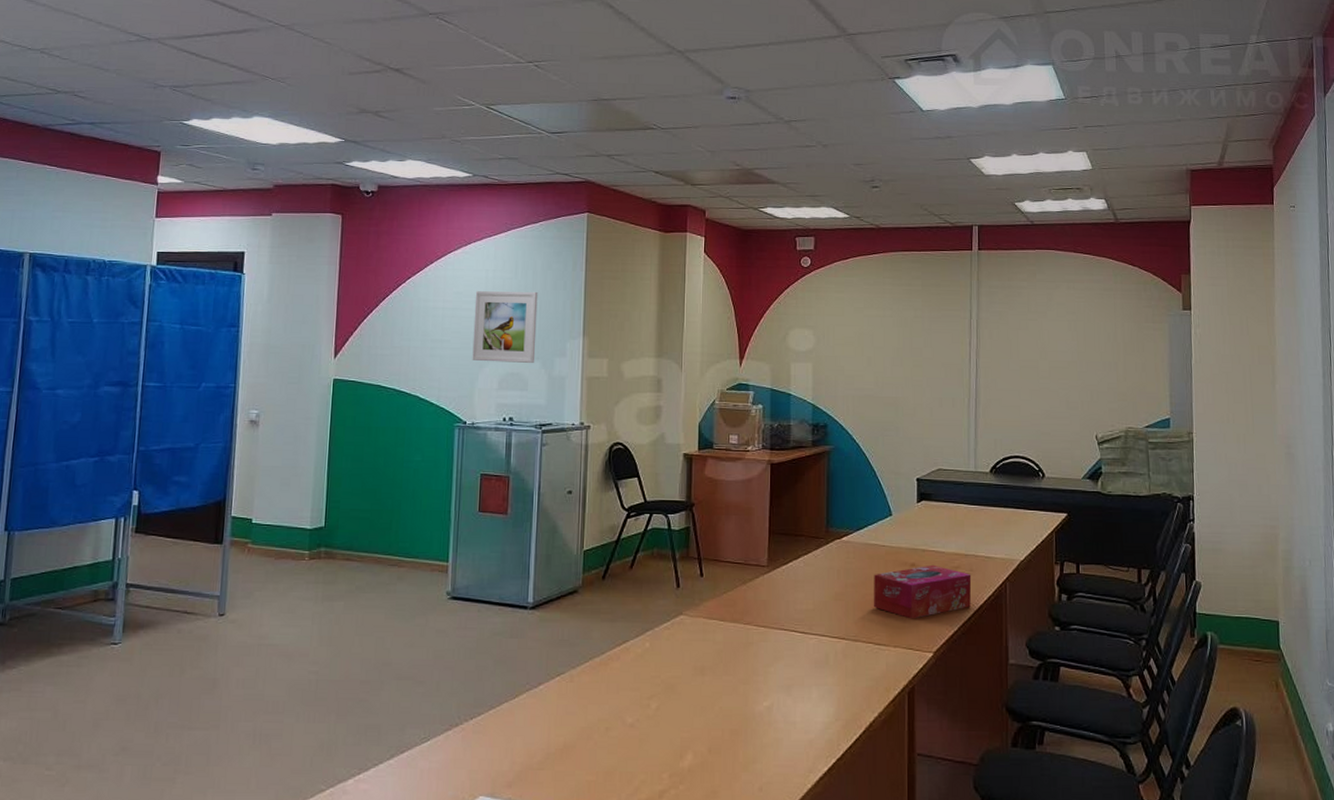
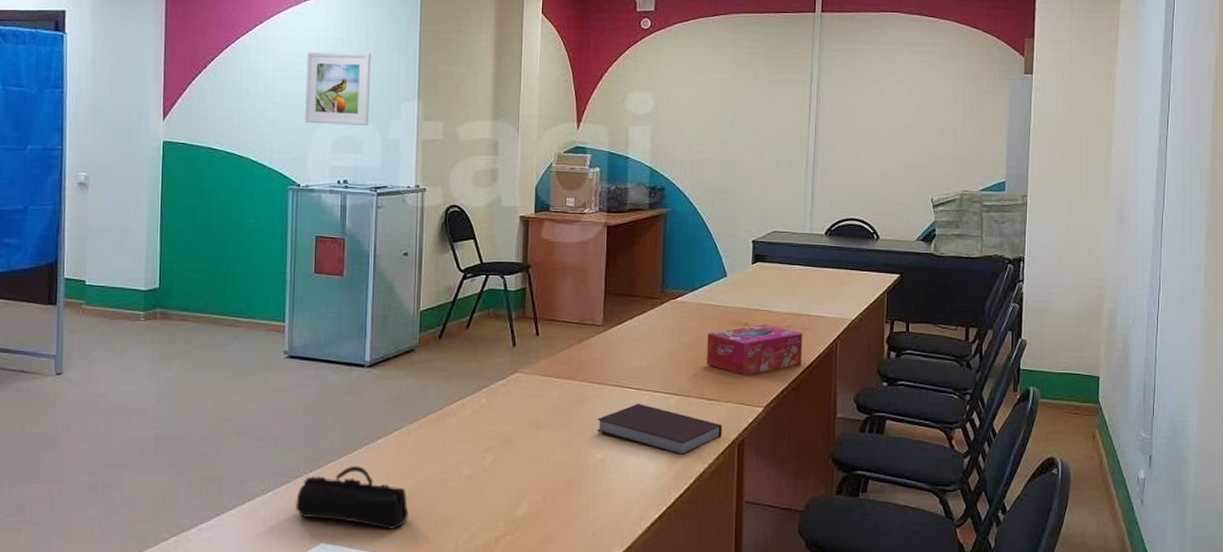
pencil case: none [455,713,570,782] -> present [296,466,409,529]
notebook: none [762,648,891,704] -> present [596,404,722,456]

